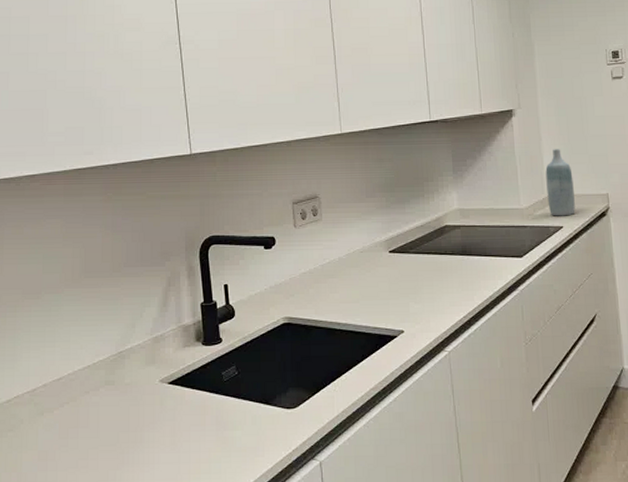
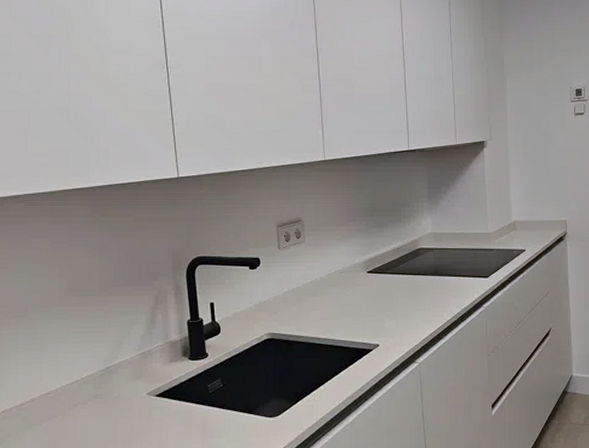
bottle: present [545,149,575,216] -> none [512,179,537,240]

